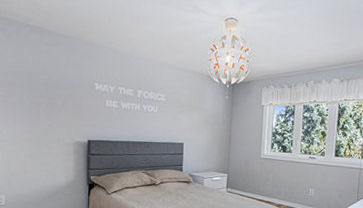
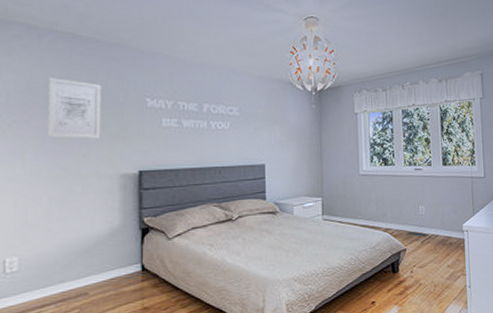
wall art: none [24,63,62,113] -> present [48,78,101,139]

